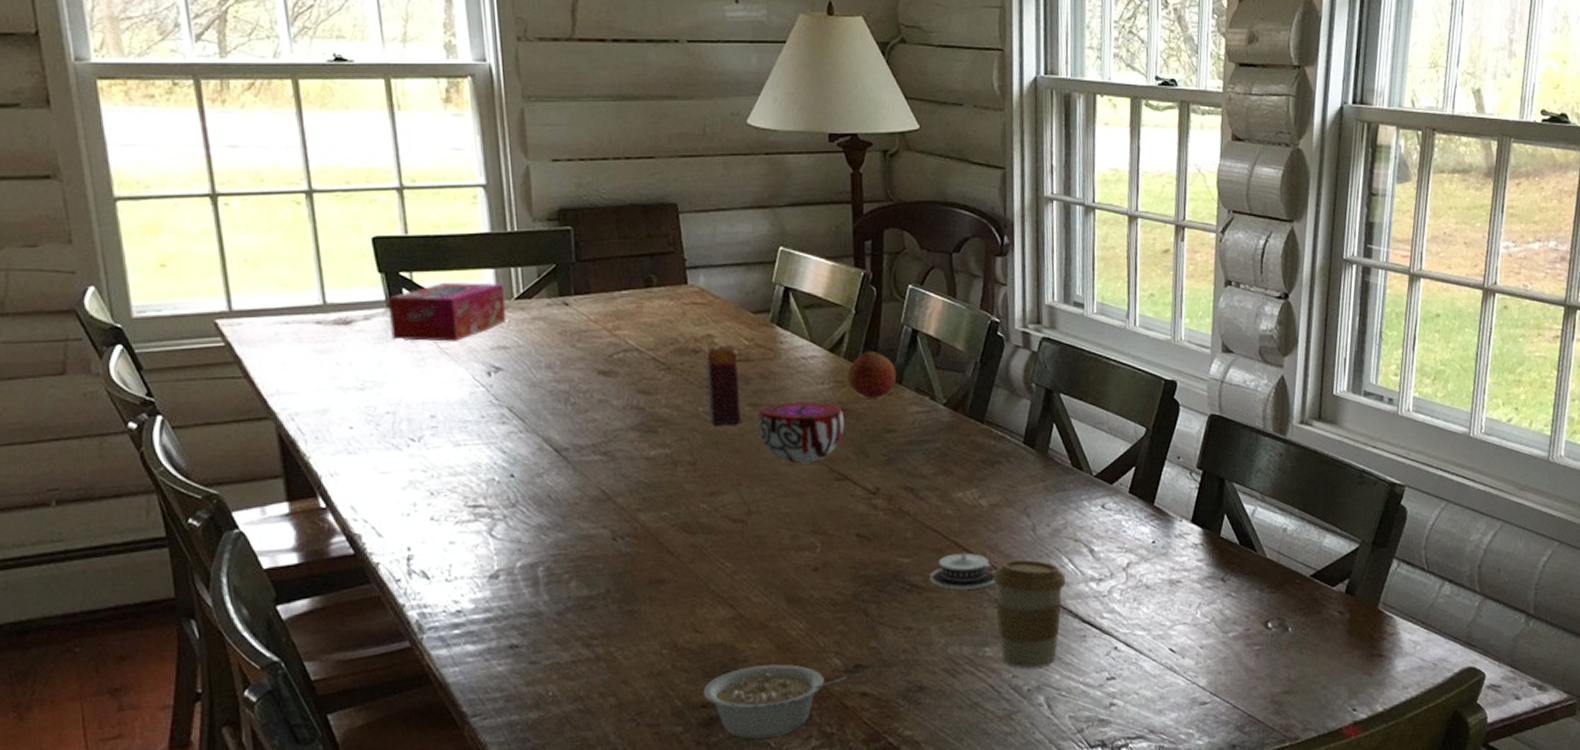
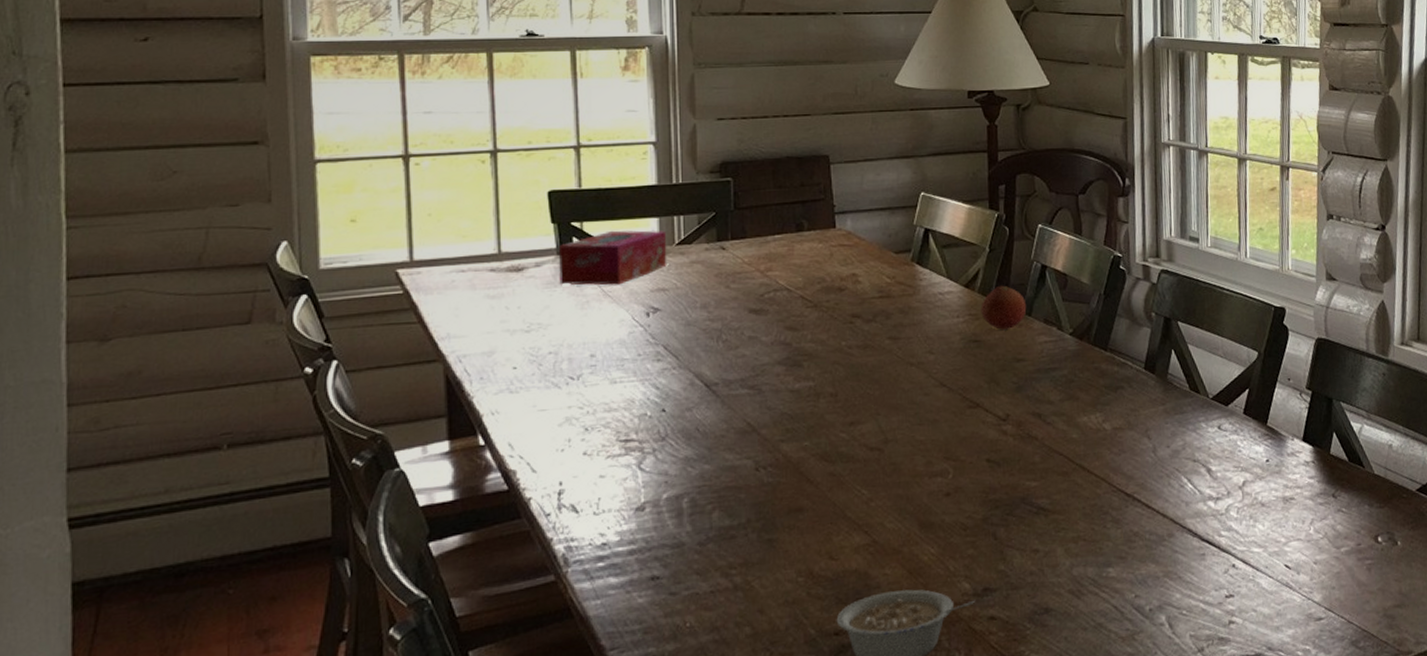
candle: present [704,346,741,425] -> none [849,283,881,358]
decorative bowl: present [757,401,844,464] -> none [896,333,977,393]
architectural model: present [930,550,996,590] -> none [1056,472,1119,512]
coffee cup: present [993,559,1066,668] -> none [1116,480,1185,588]

